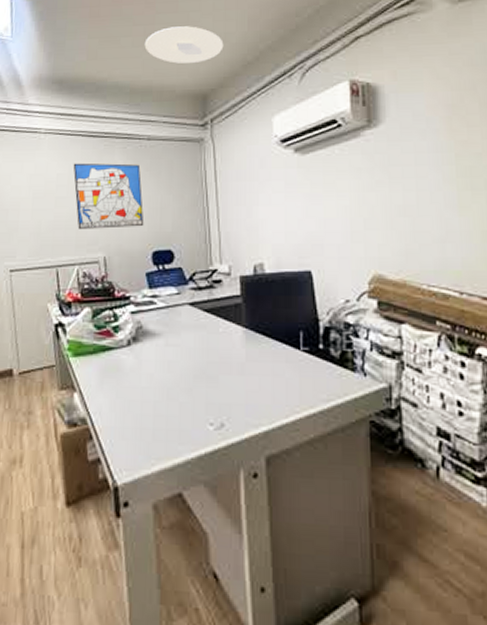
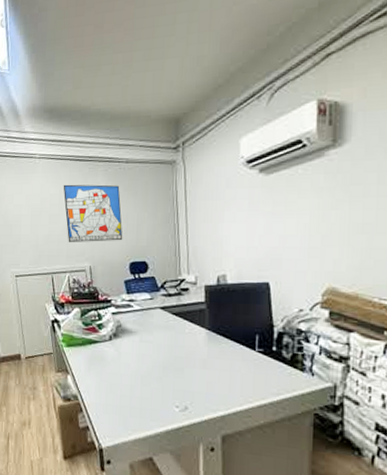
ceiling light: present [144,26,224,64] -> none [123,51,196,89]

